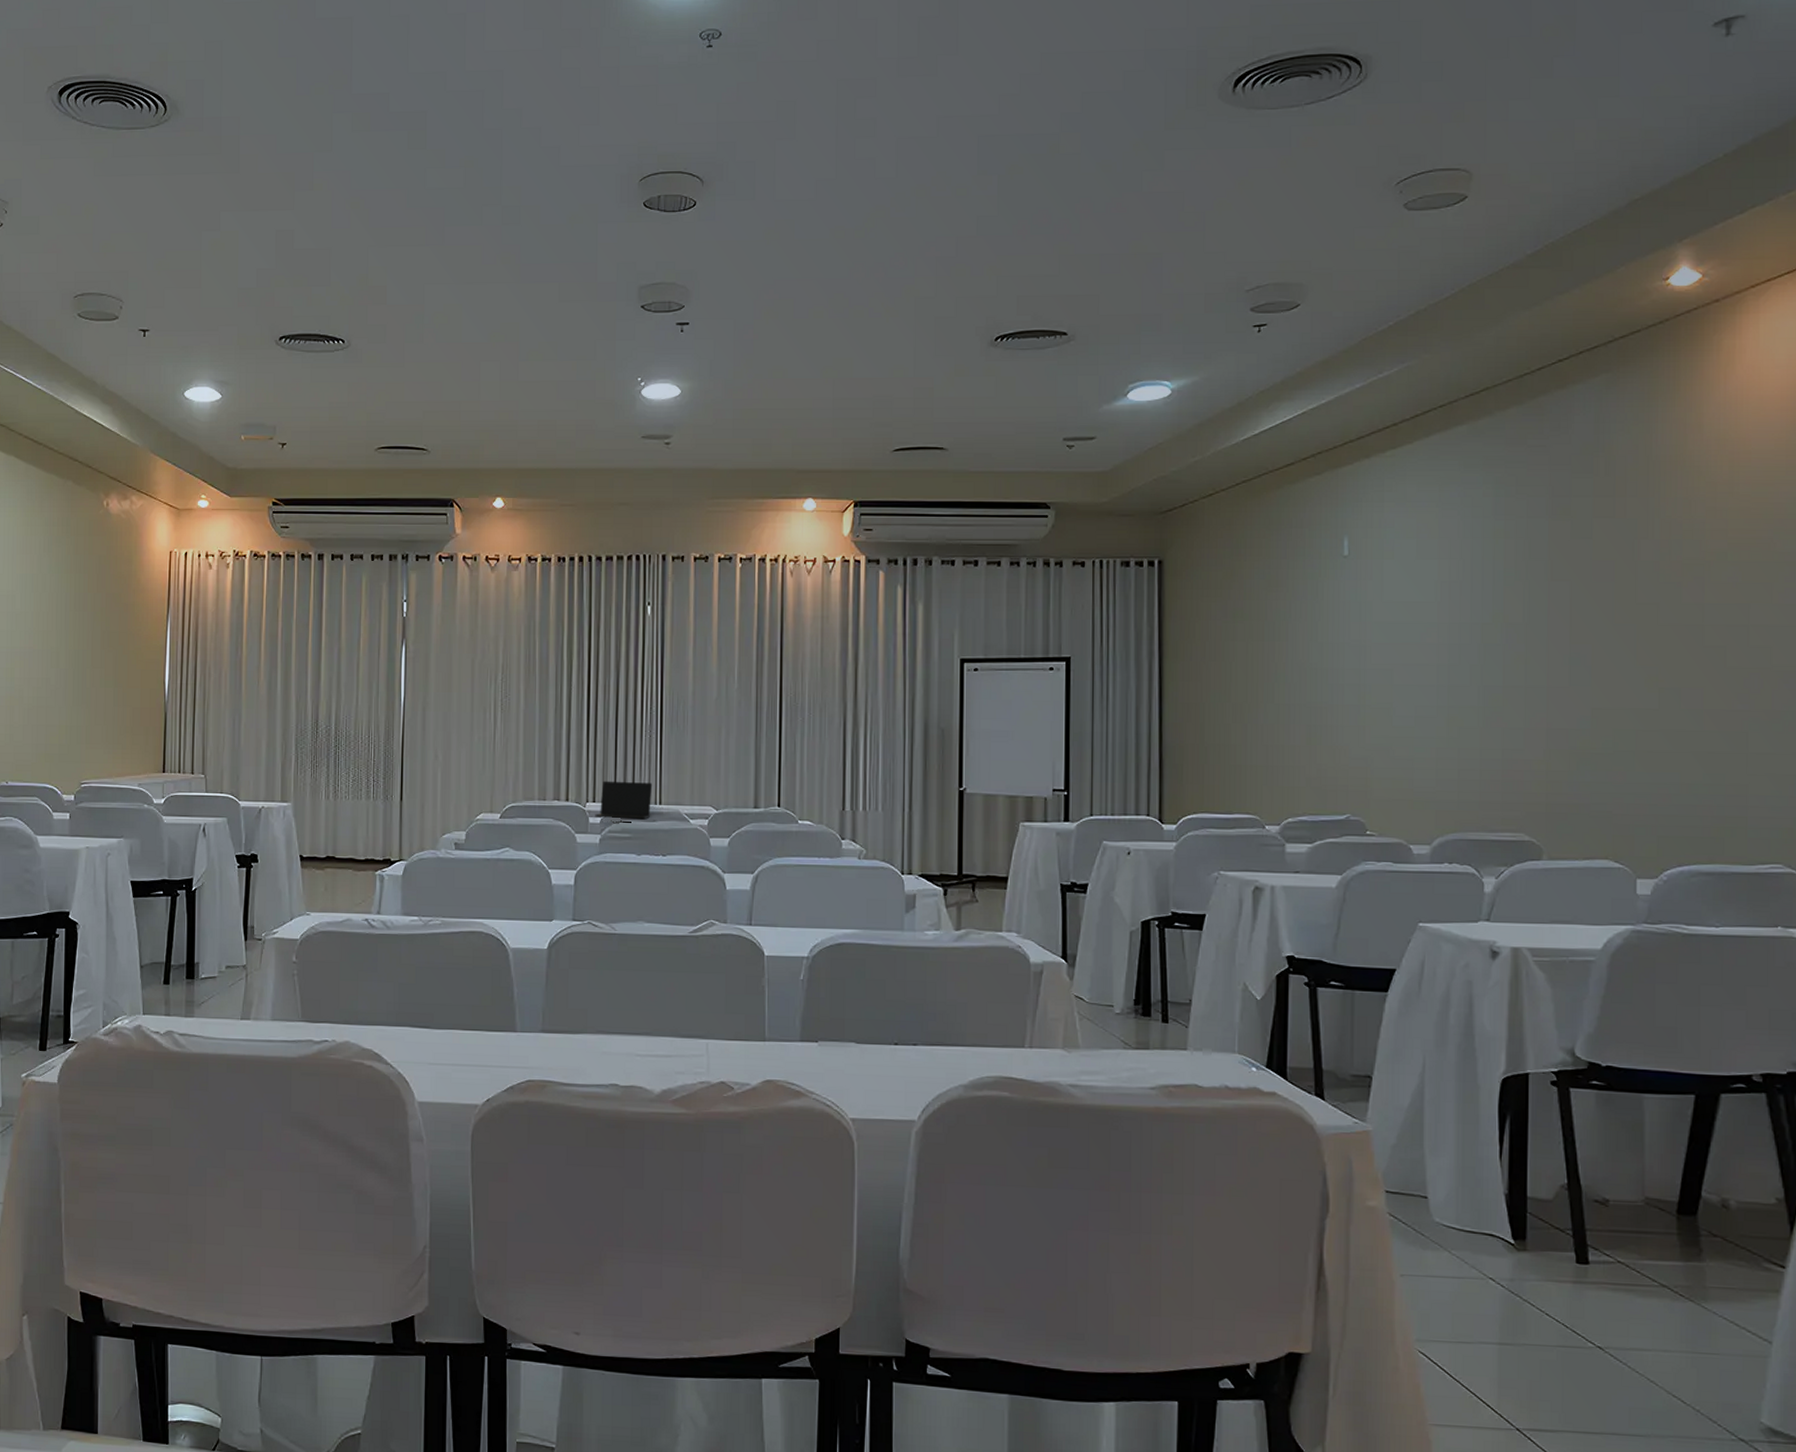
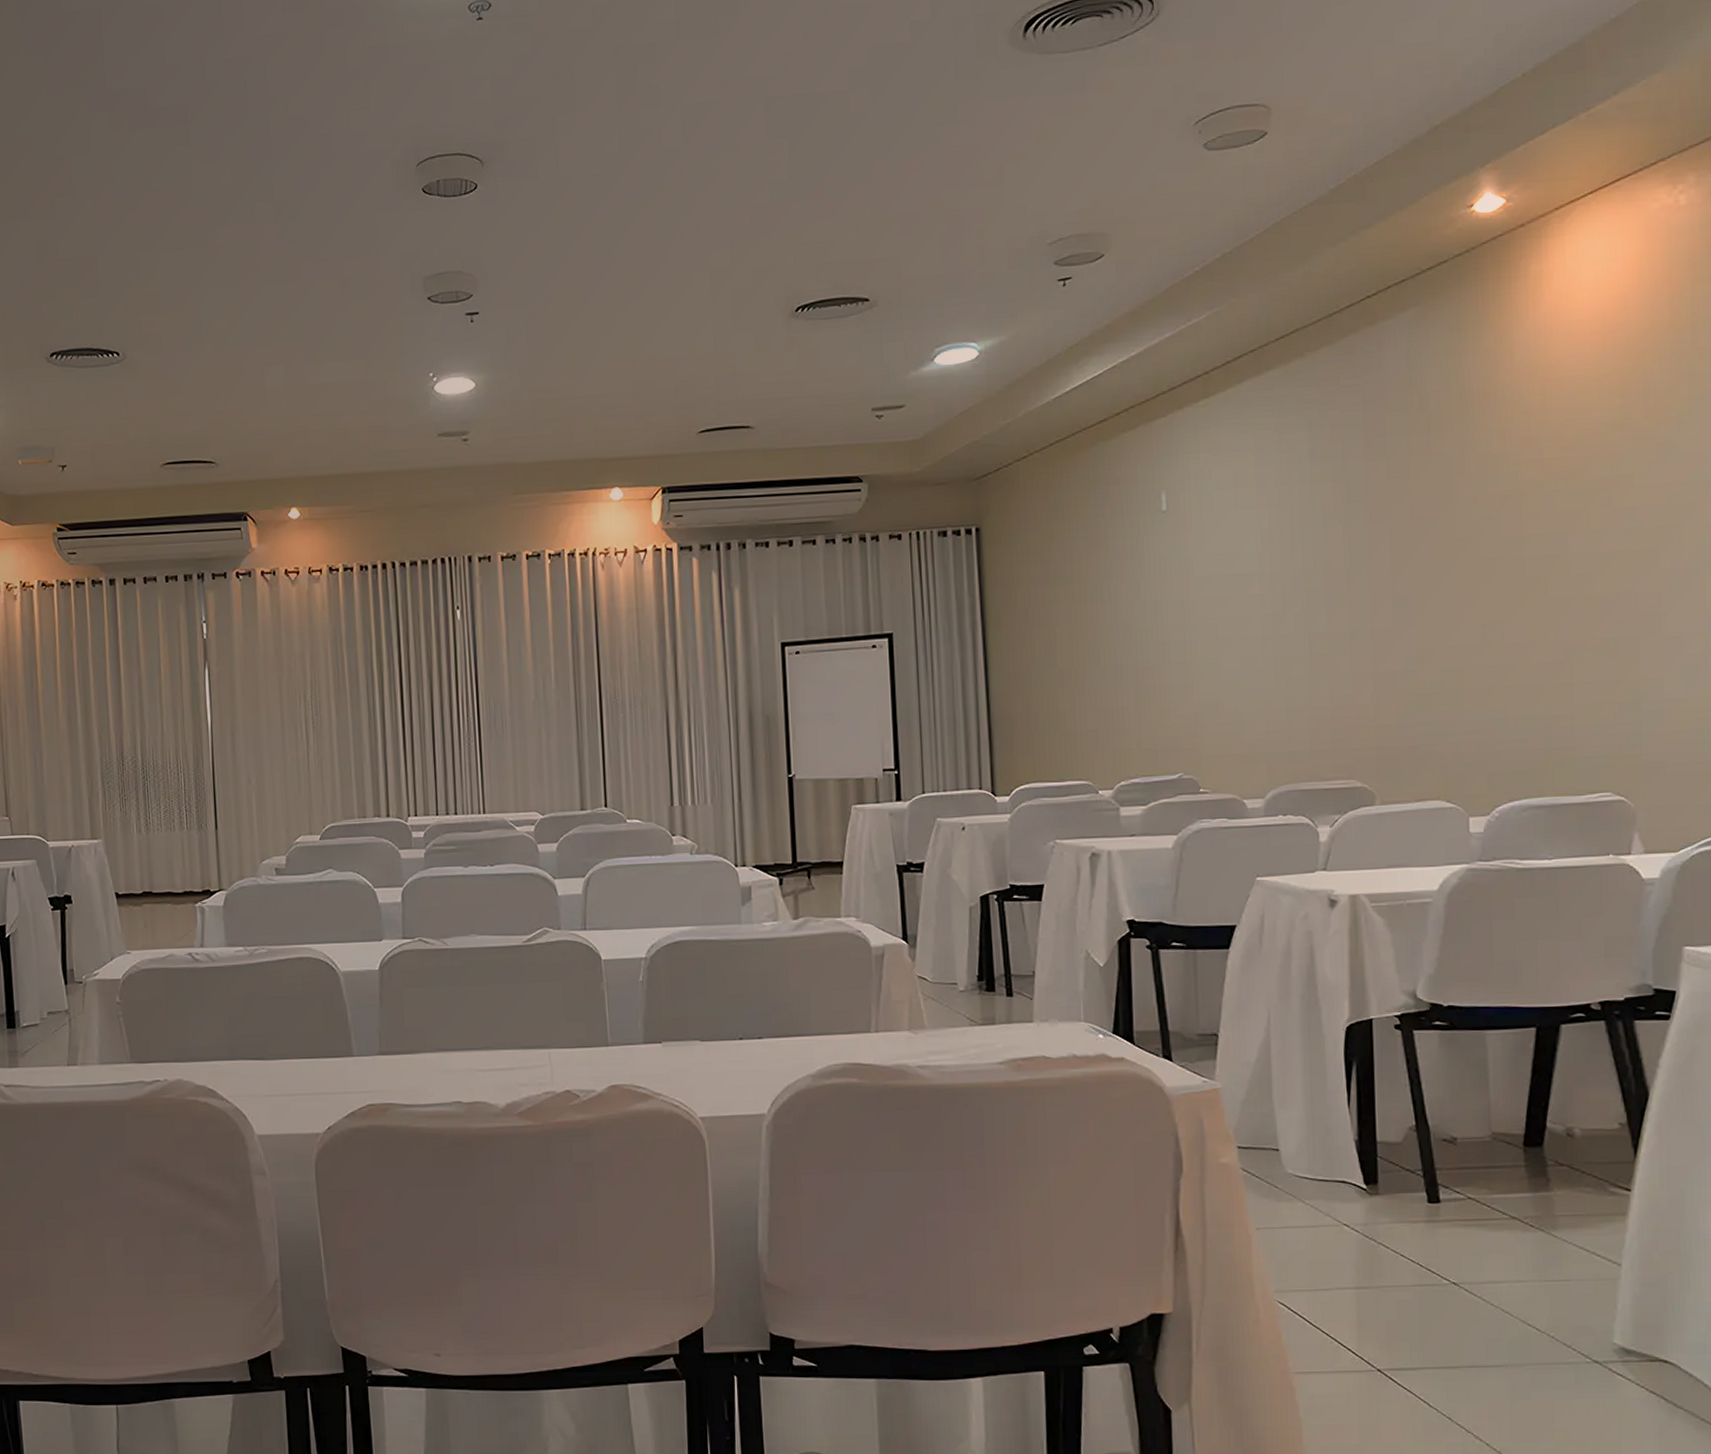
laptop: present [595,781,653,820] -> none [418,792,475,832]

